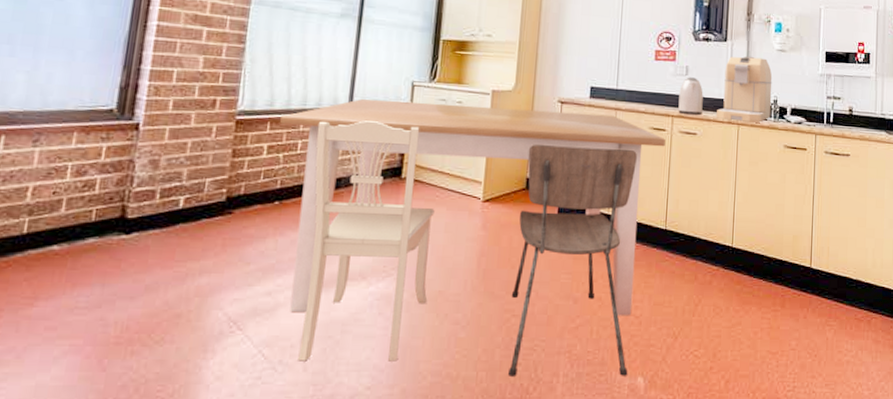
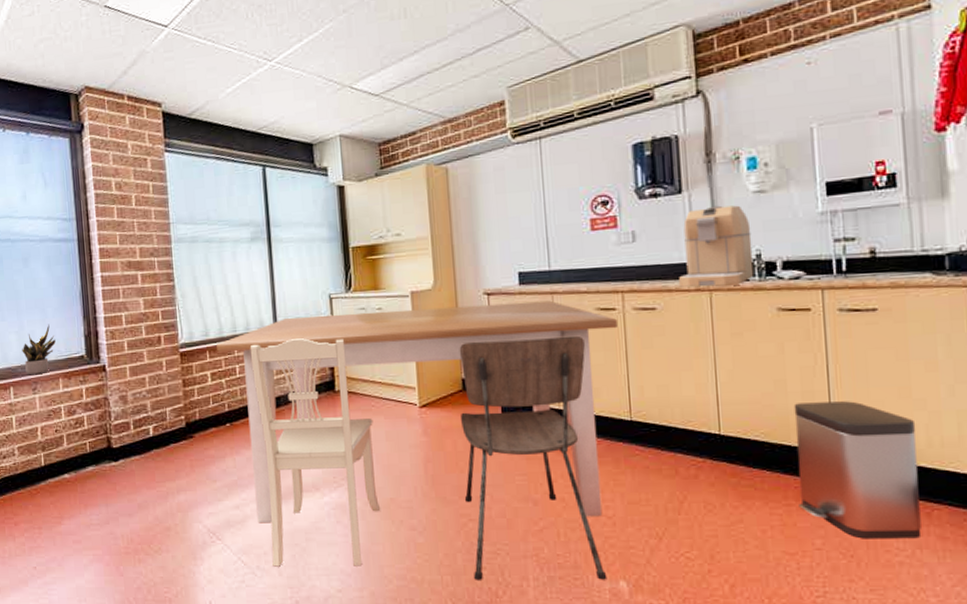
potted plant: none [28,68,80,125] -> present [22,324,56,376]
kettle: present [678,77,704,116] -> none [627,243,660,289]
pedal bin: none [783,225,867,342] -> present [793,401,922,539]

